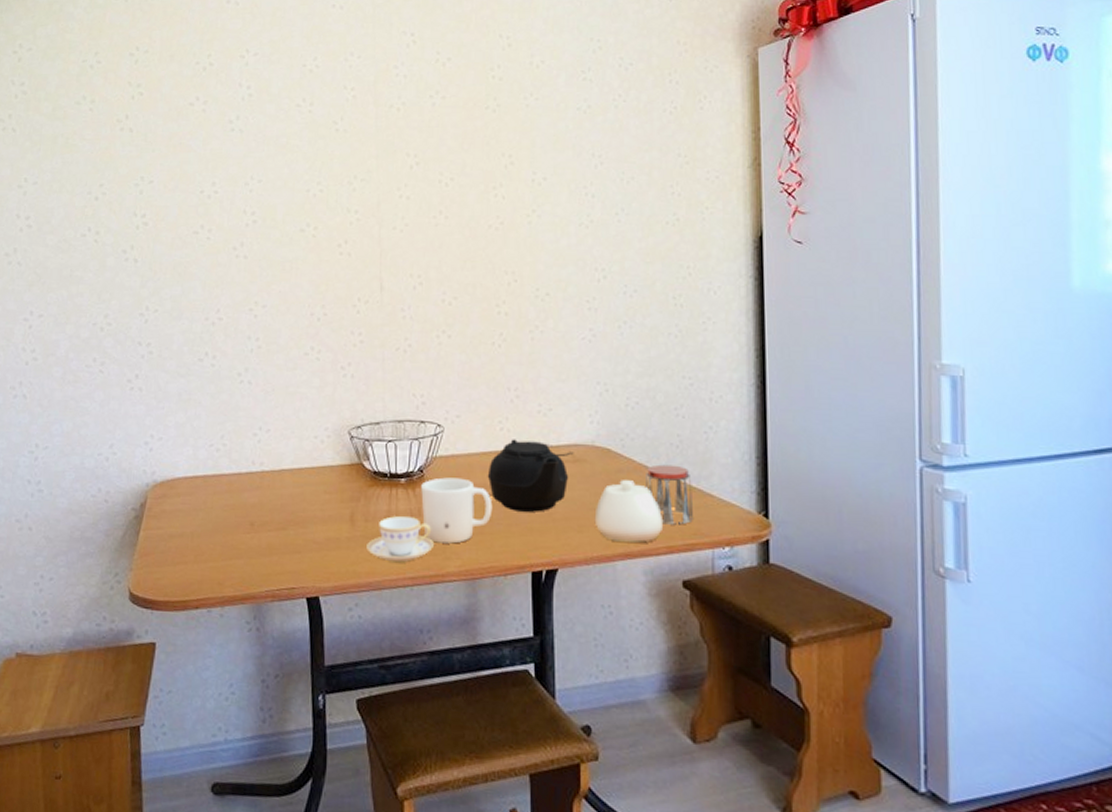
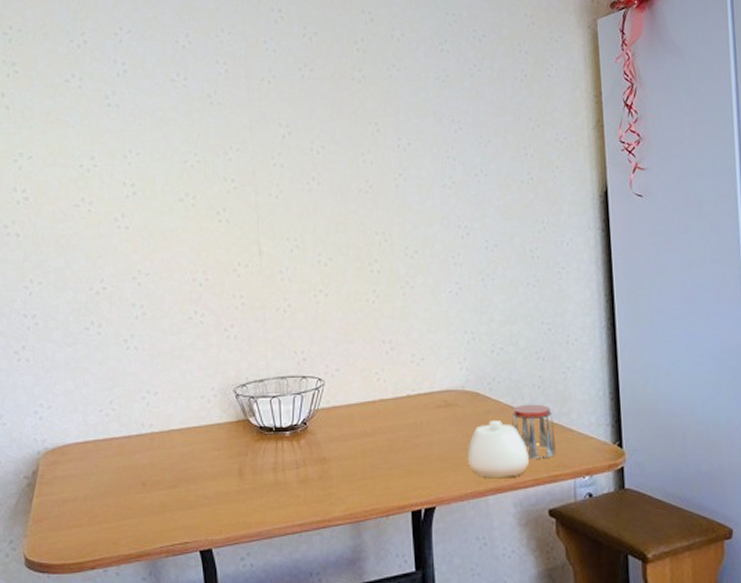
teacup: present [366,515,435,563] -> none [256,466,320,511]
mug: present [421,477,493,544] -> none [305,428,373,490]
teapot: present [487,439,574,512] -> none [367,388,446,456]

